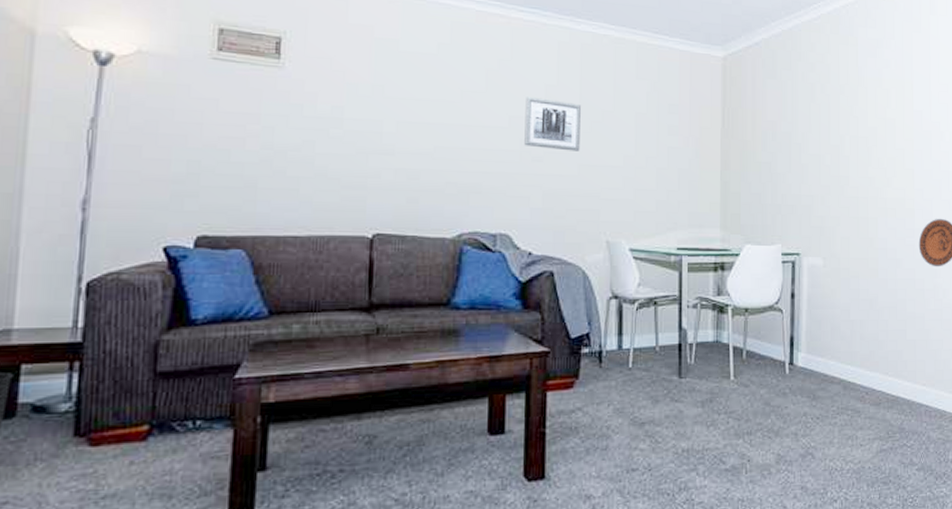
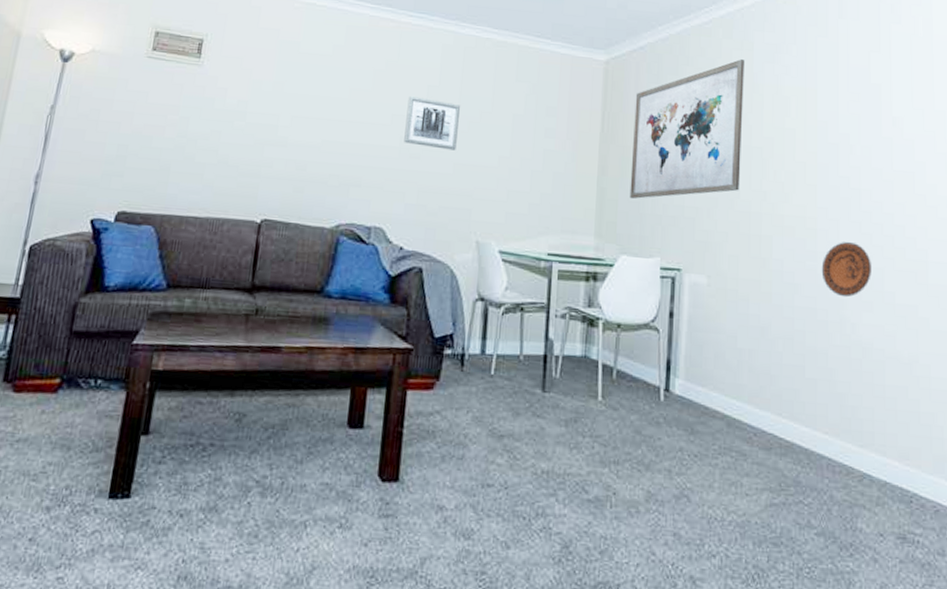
wall art: none [751,54,850,191] -> present [629,59,744,199]

